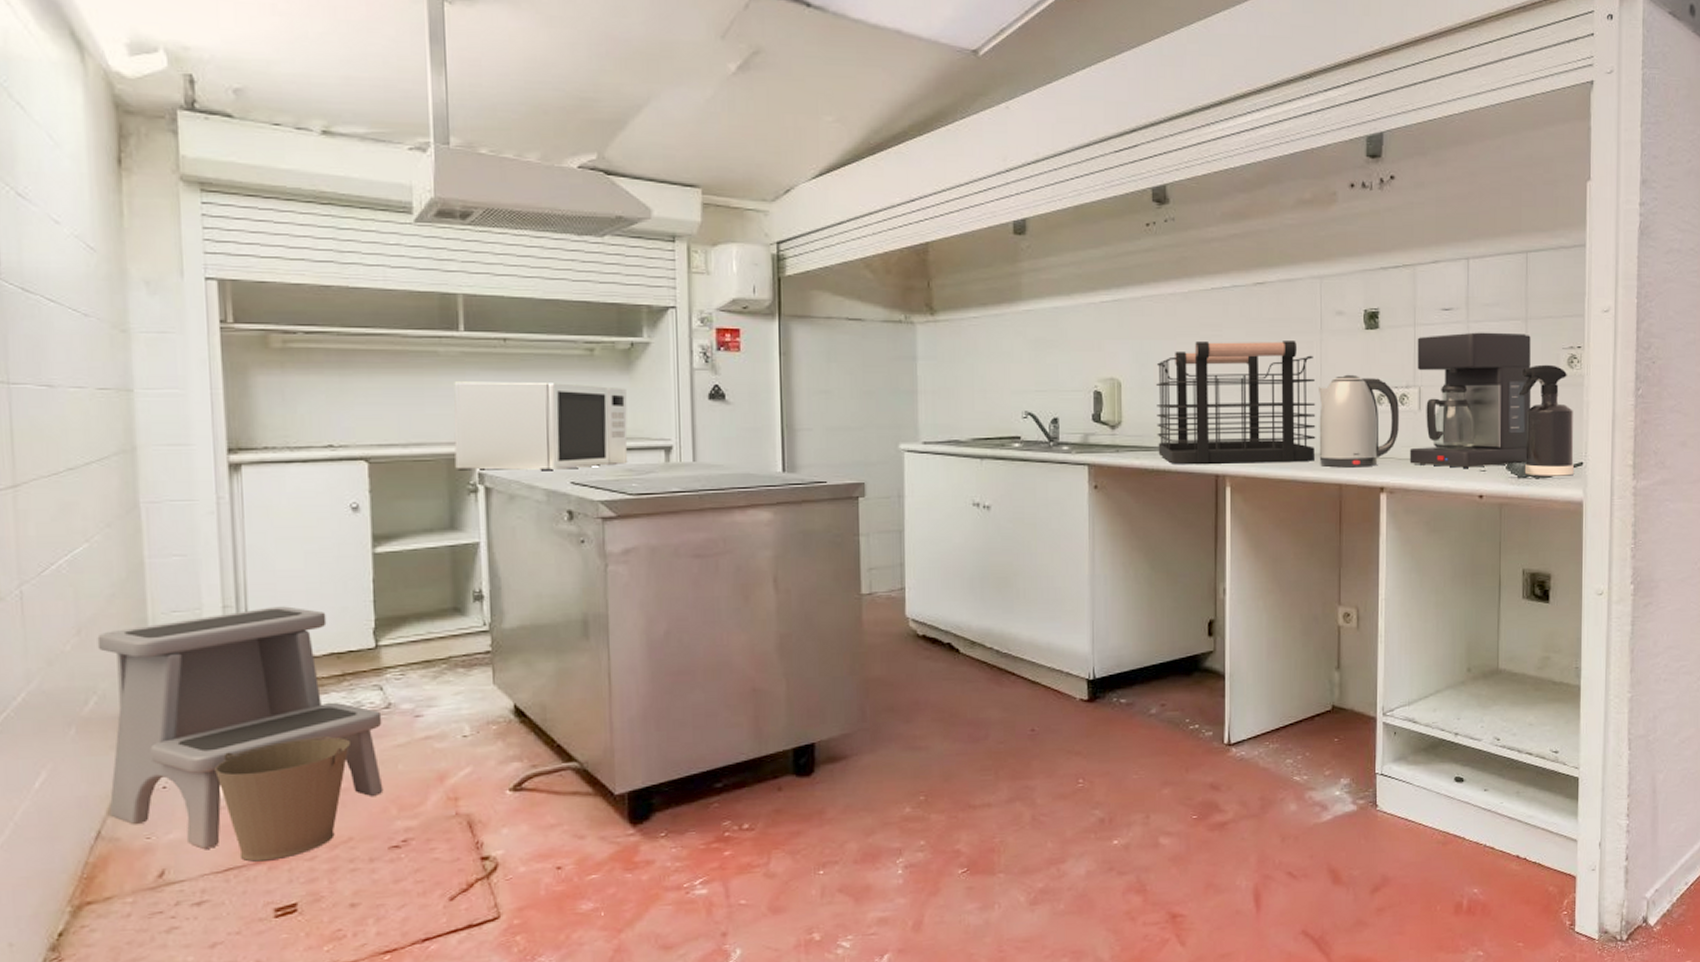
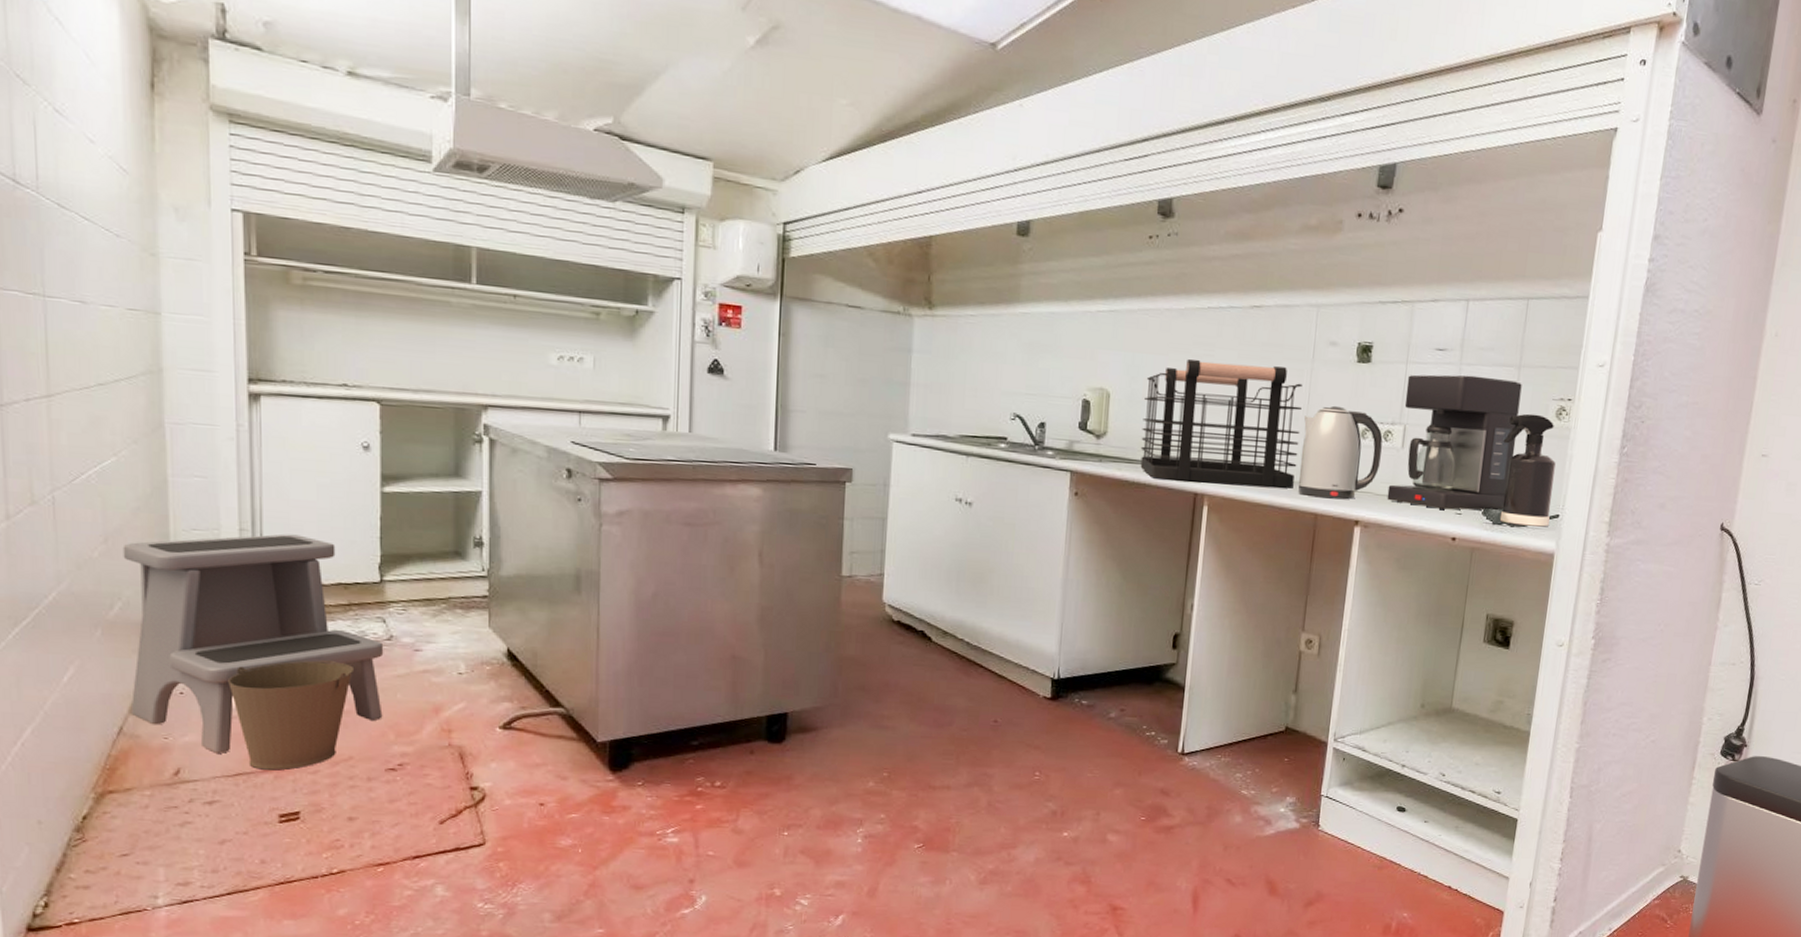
microwave: present [454,381,628,471] -> none [462,333,629,430]

